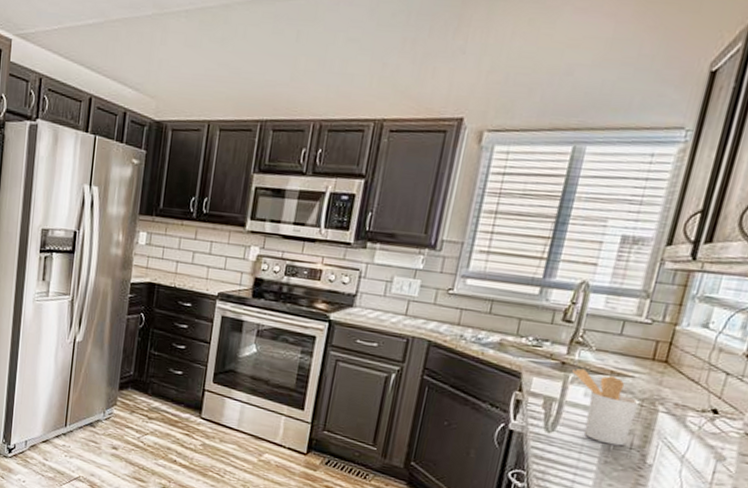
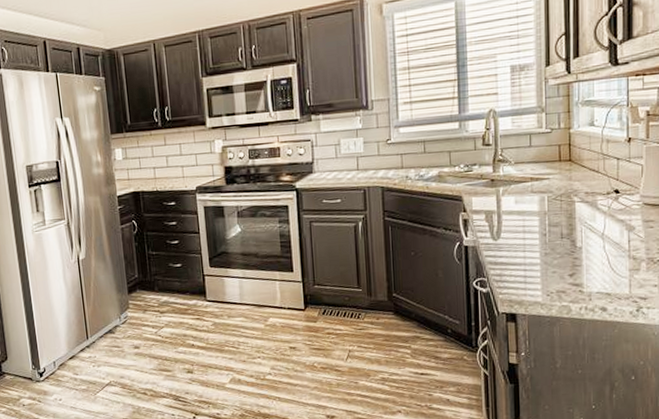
utensil holder: present [572,368,640,446] -> none [501,181,559,239]

